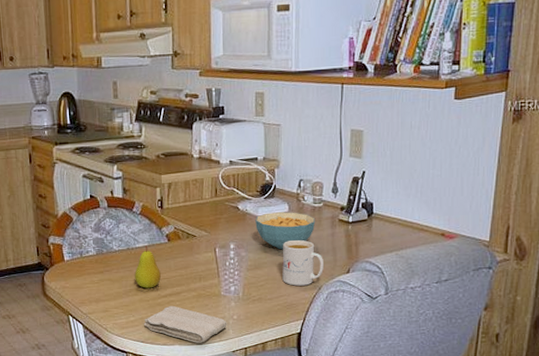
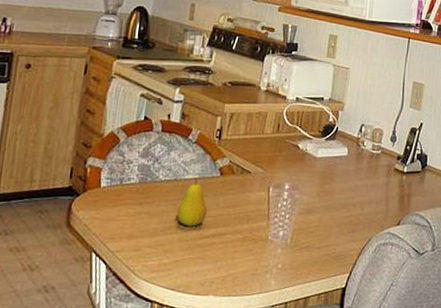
washcloth: present [144,305,227,343] -> none [178,248,270,294]
cereal bowl: present [255,212,316,250] -> none [313,155,373,195]
mug: present [282,240,324,286] -> none [333,186,376,236]

